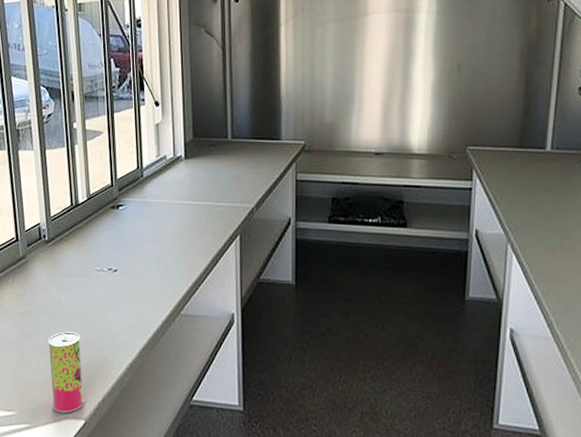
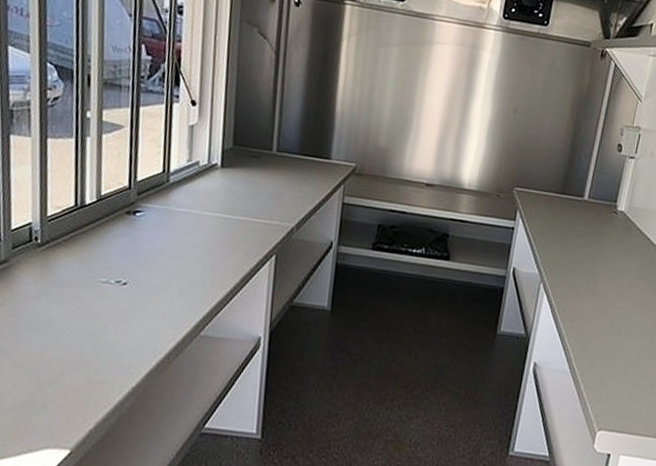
beverage can: present [48,331,85,413] -> none [29,349,73,442]

